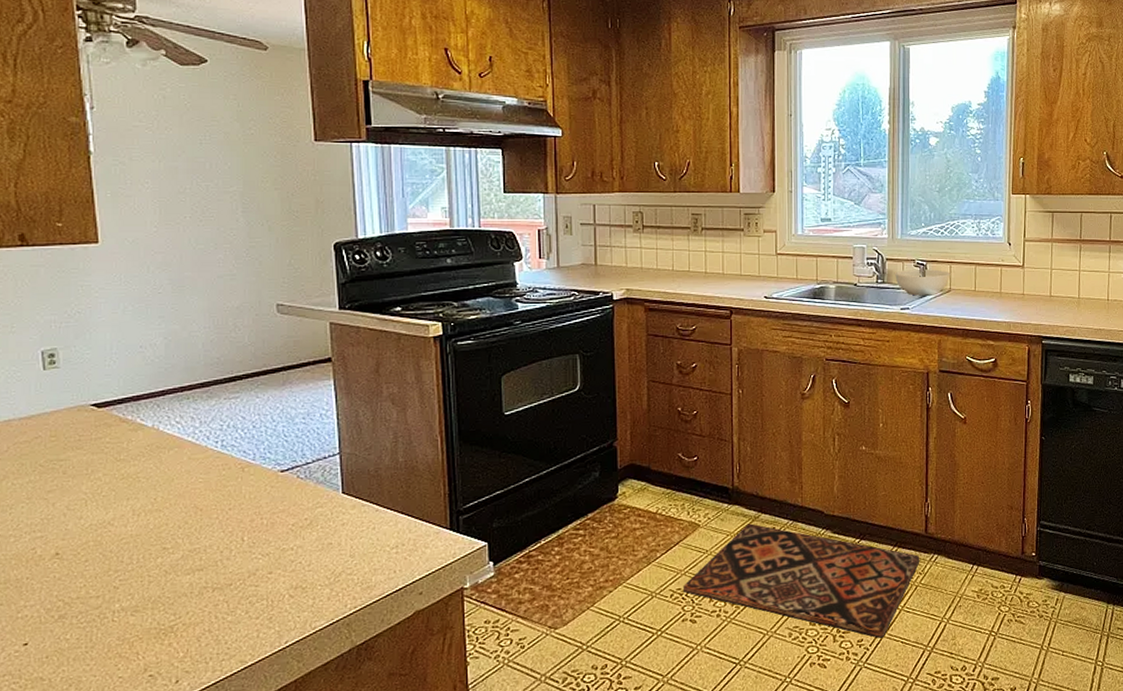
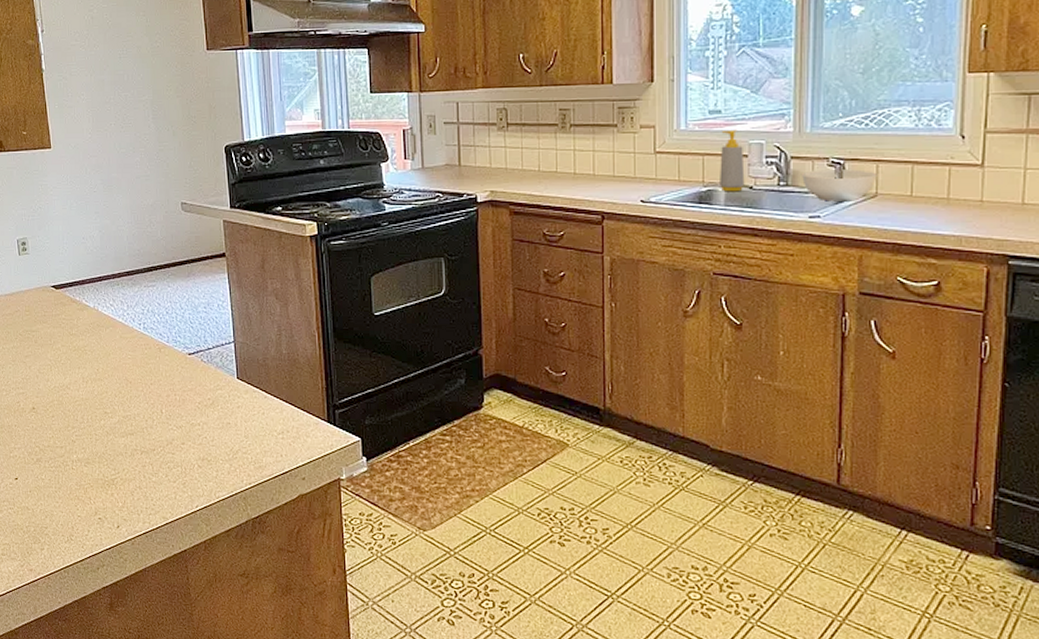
doormat: present [684,523,920,638] -> none [551,449,830,597]
soap bottle: none [830,235,851,289] -> present [720,129,745,192]

